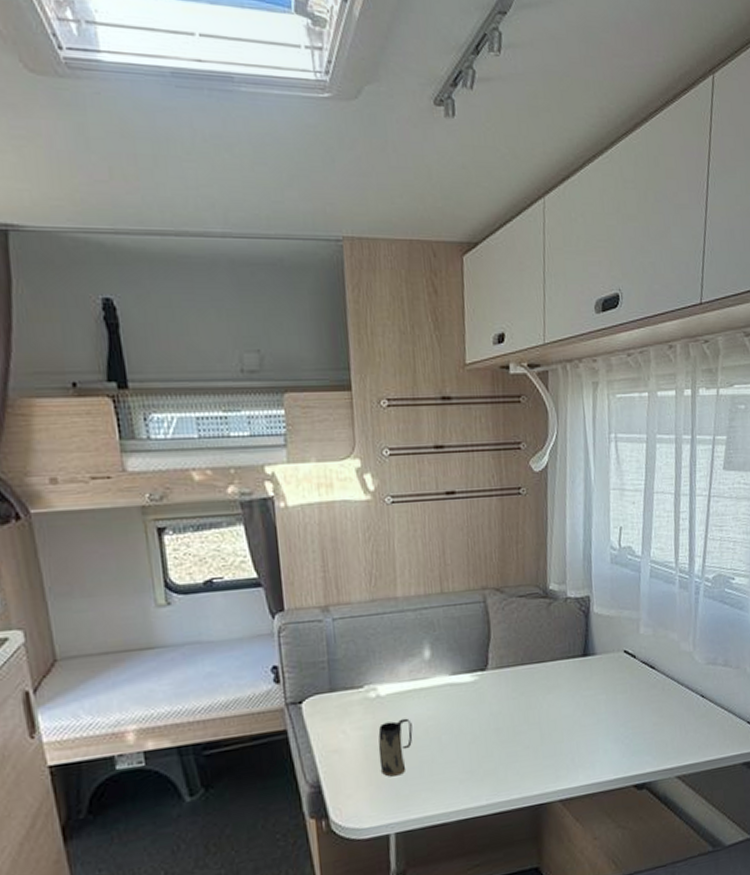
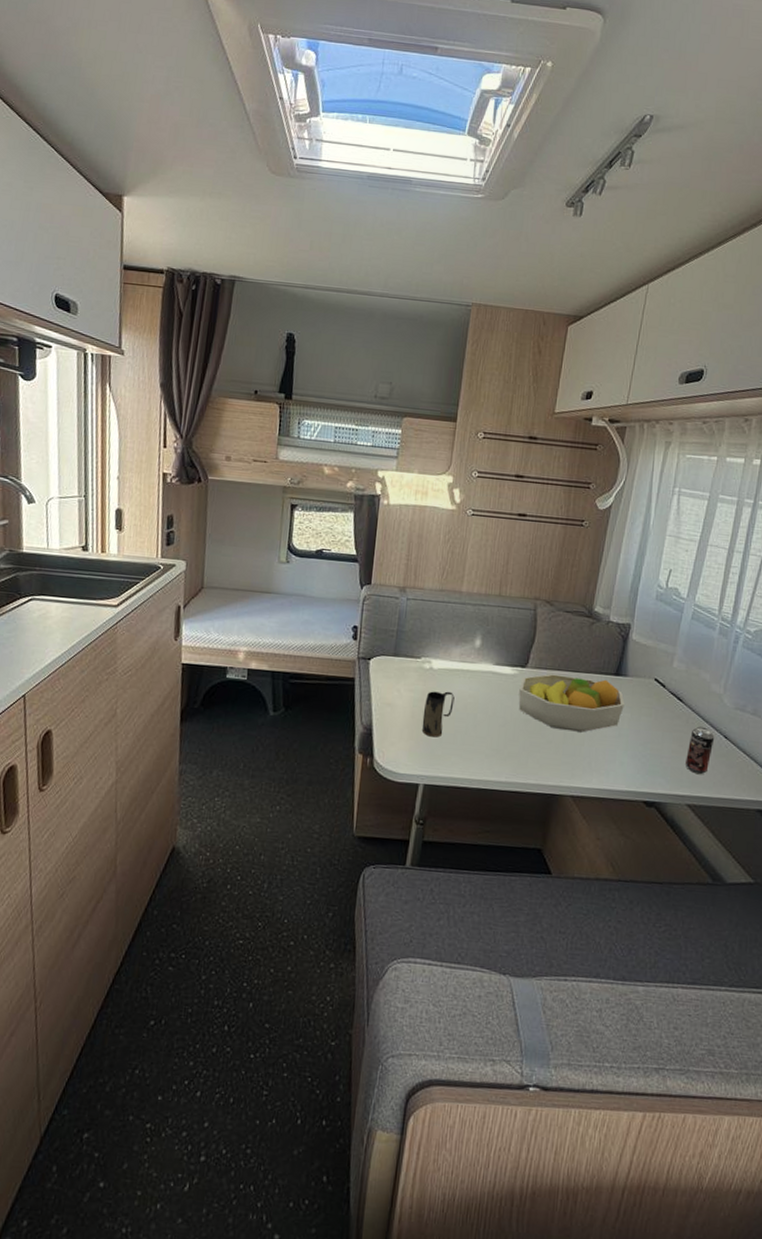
fruit bowl: none [483,663,598,732] -> present [518,674,625,733]
beverage can: none [668,690,693,743] -> present [686,726,715,775]

